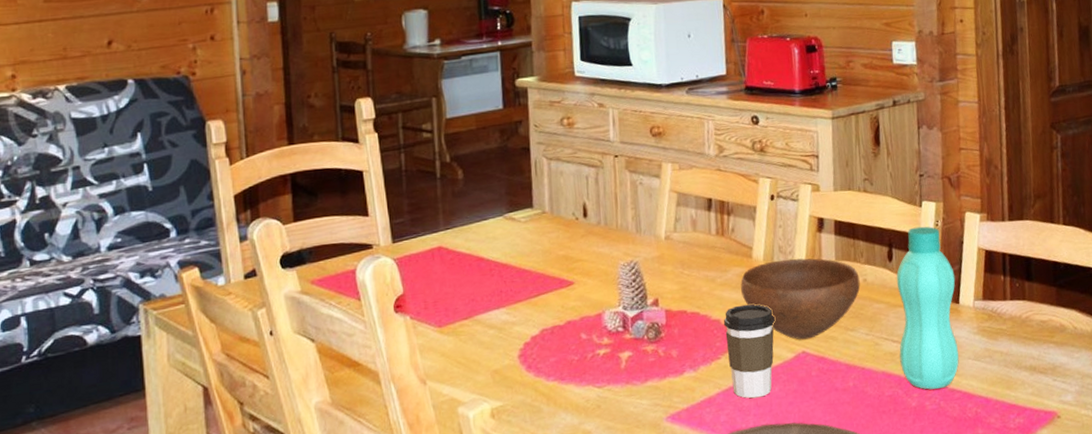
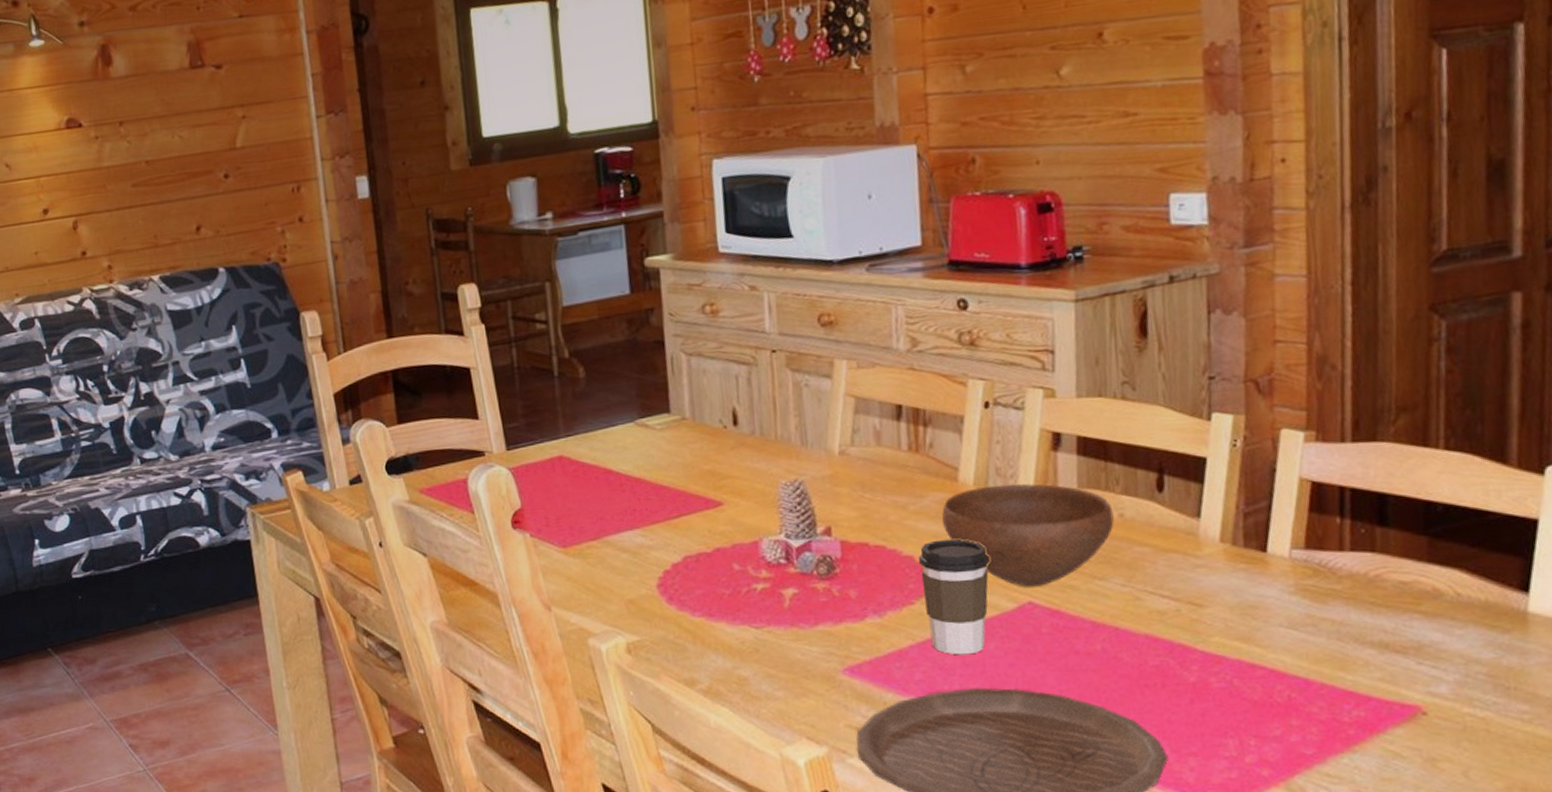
bottle: present [896,226,959,390] -> none [1169,446,1264,662]

